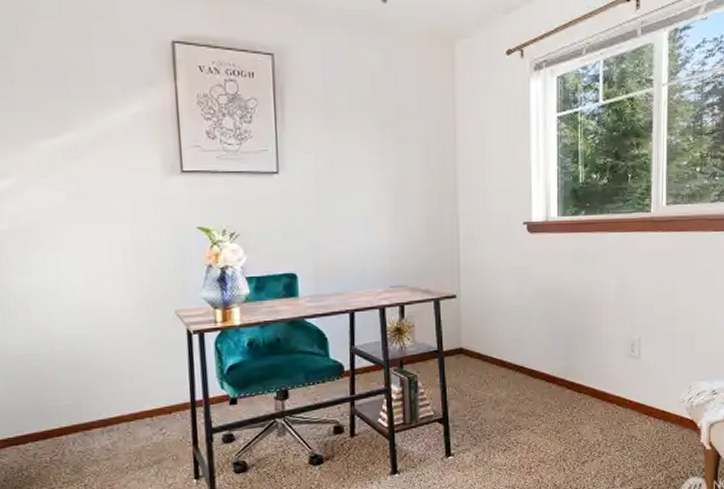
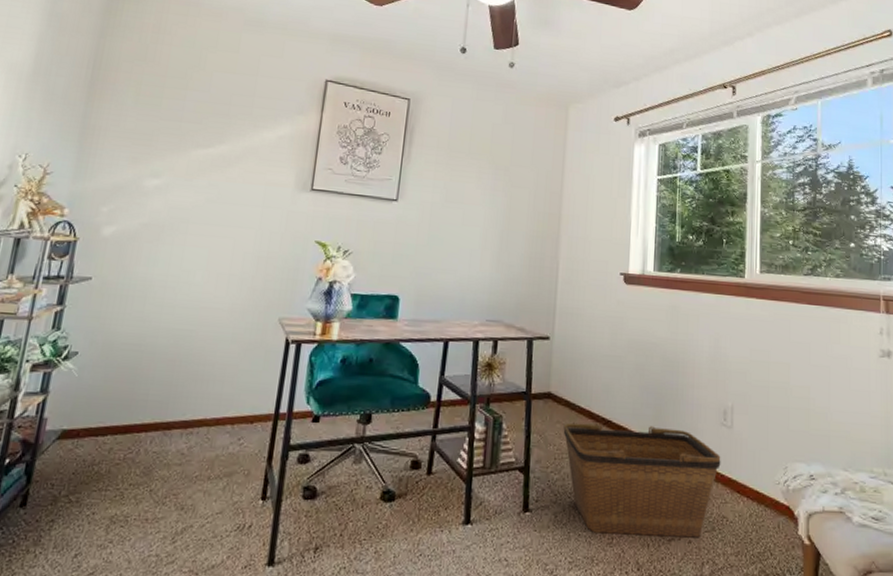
bicycle basket: none [477,366,629,466] -> present [563,422,721,538]

